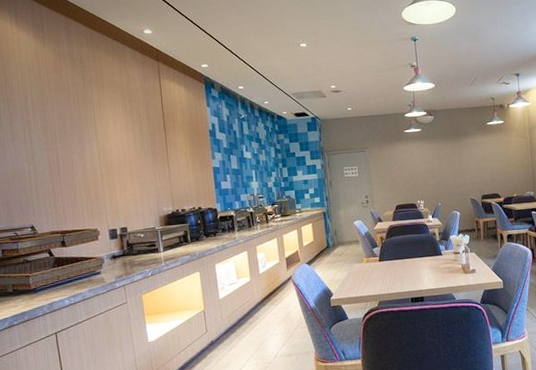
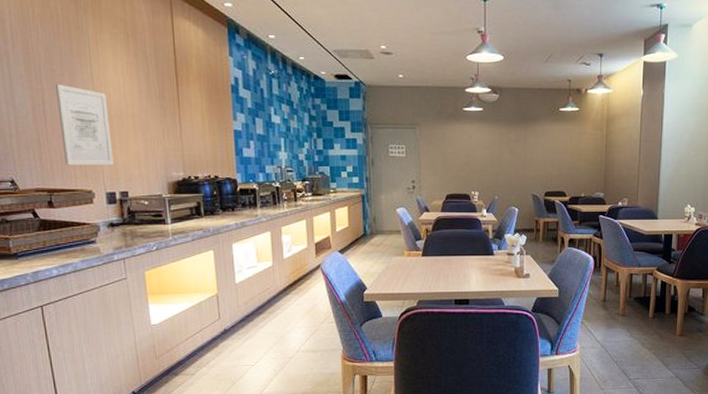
wall art: none [66,143,115,210] -> present [55,84,114,166]

